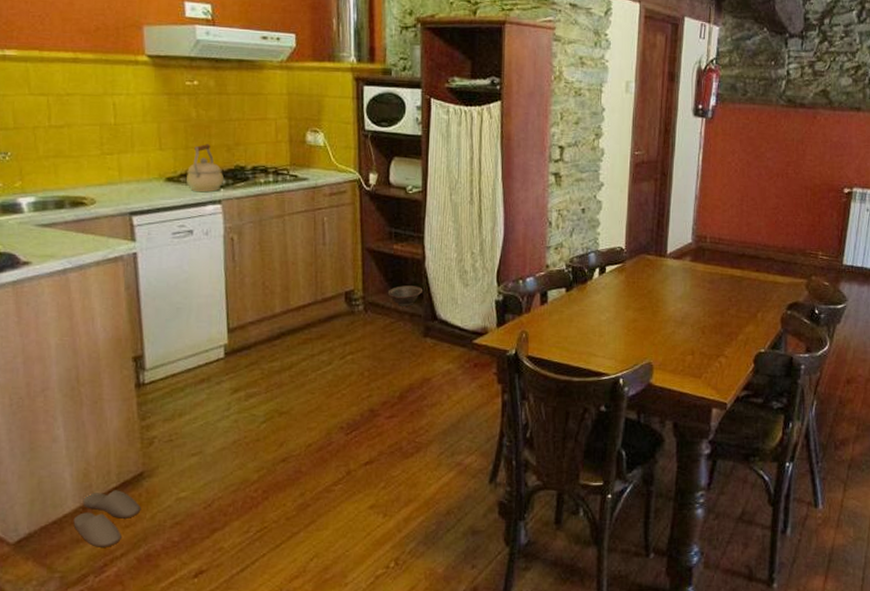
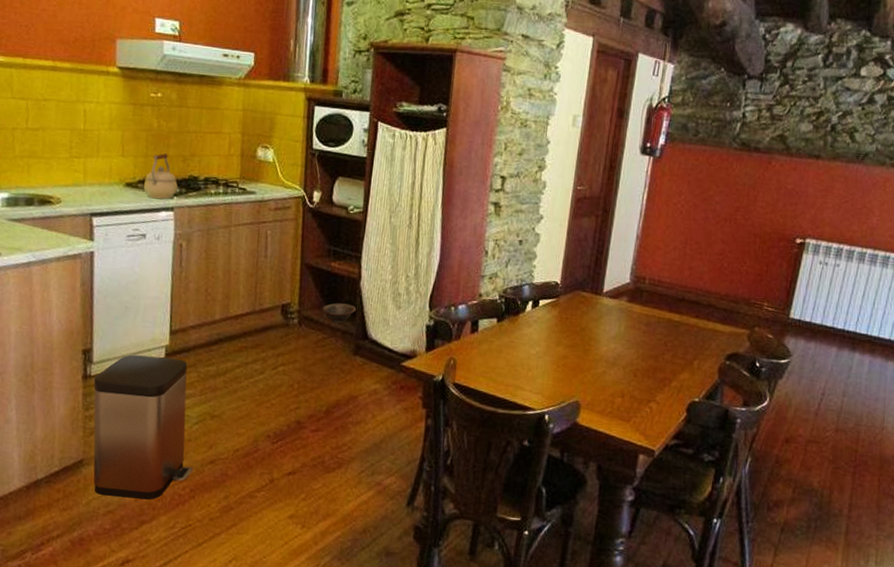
slippers: present [73,489,141,547] -> none [17,473,79,527]
pedal bin: none [148,357,265,507] -> present [93,354,194,500]

